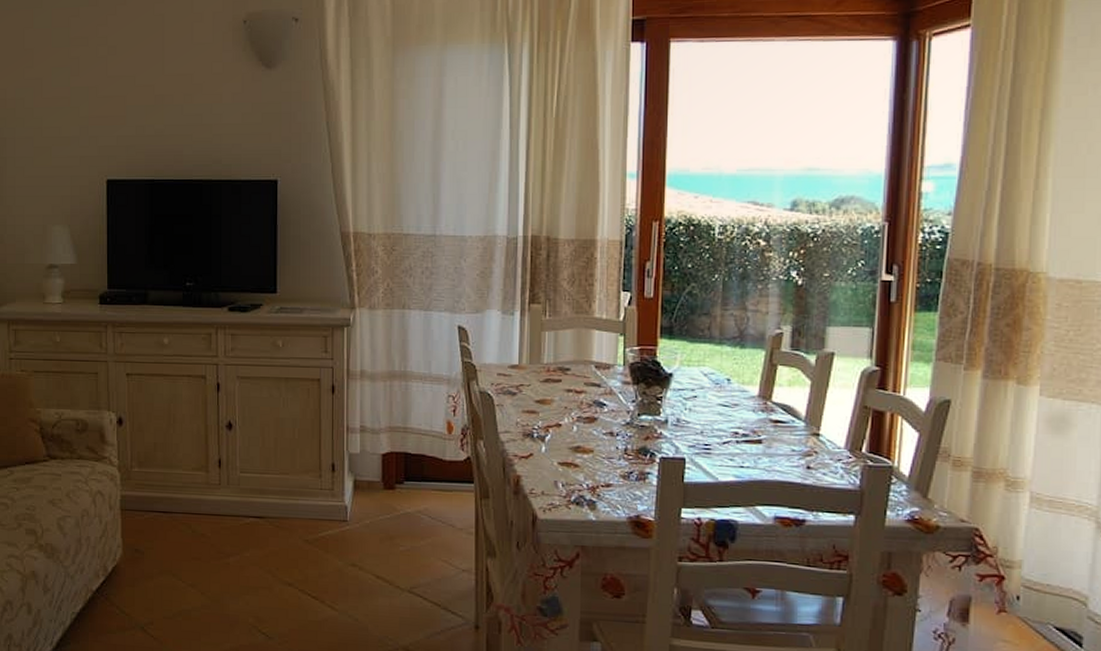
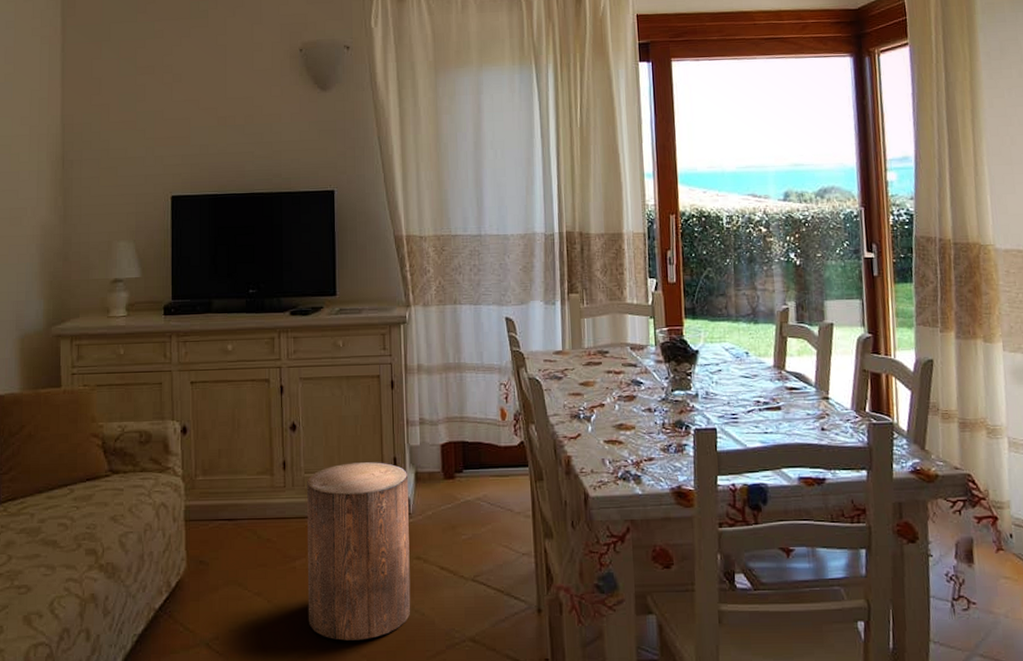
stool: none [240,465,347,639] -> present [307,462,411,641]

